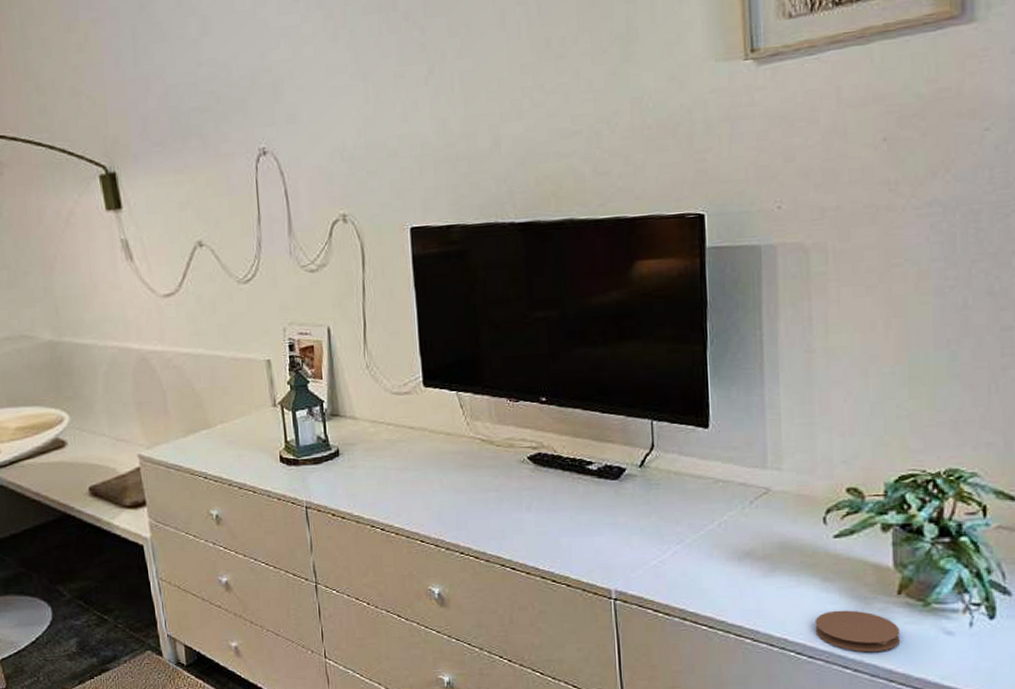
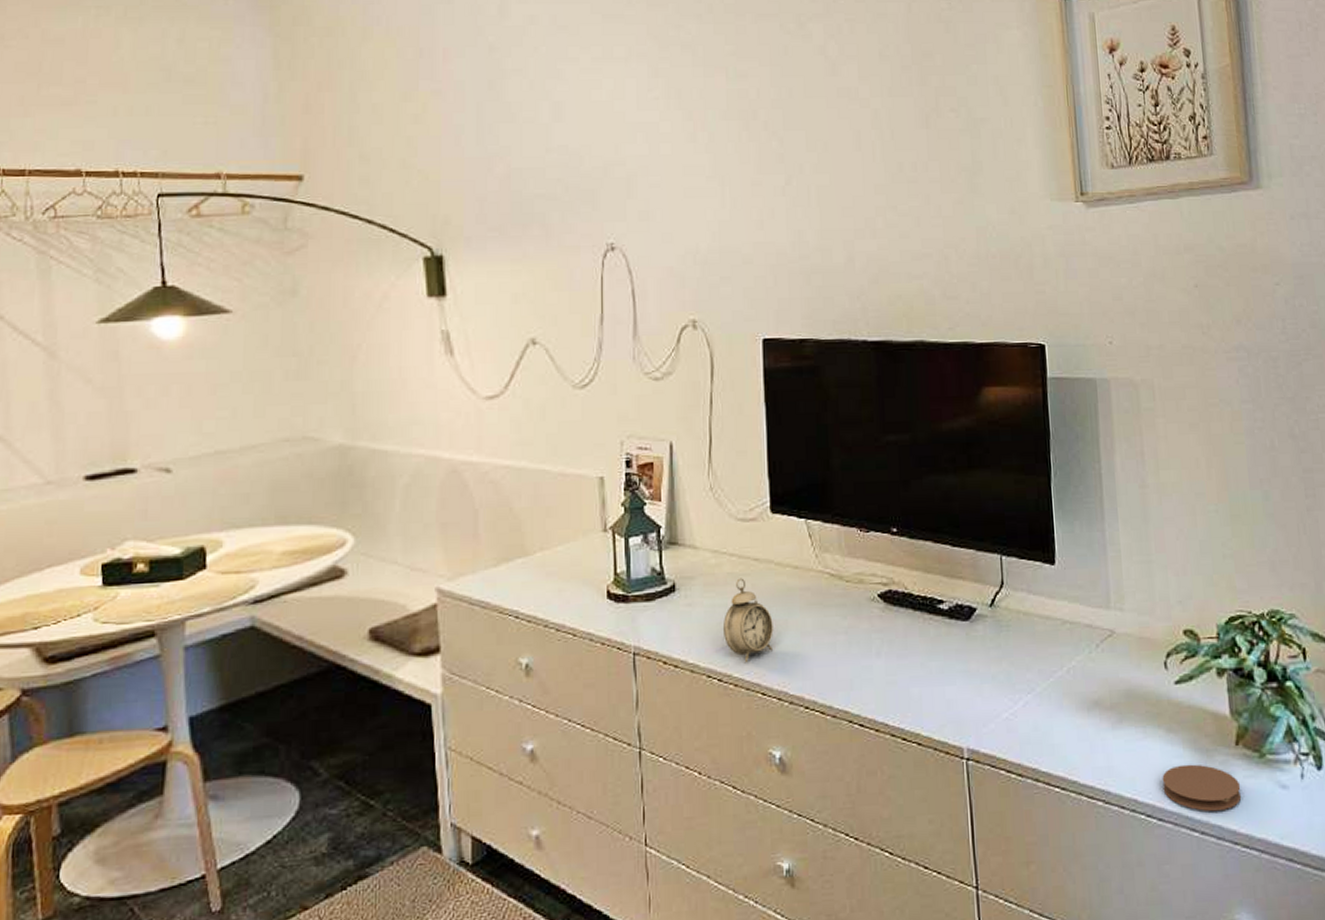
alarm clock: none [383,444,429,516] -> present [722,578,773,664]

